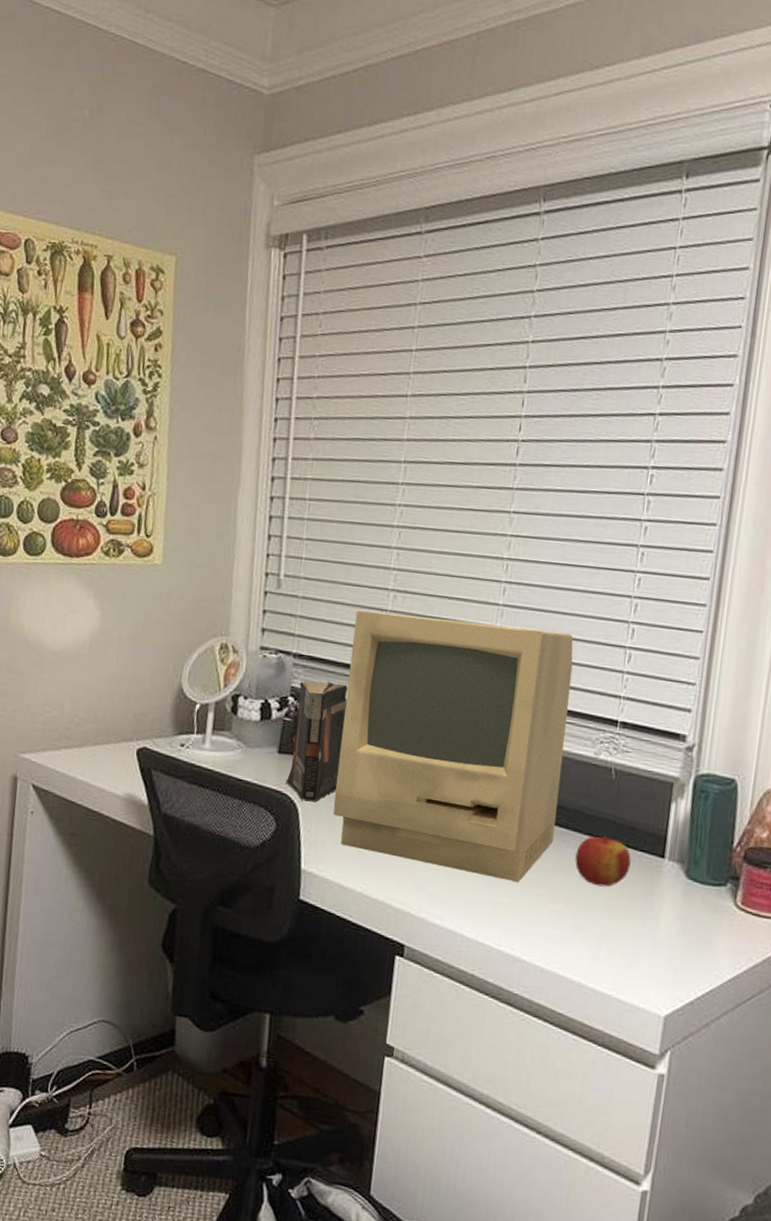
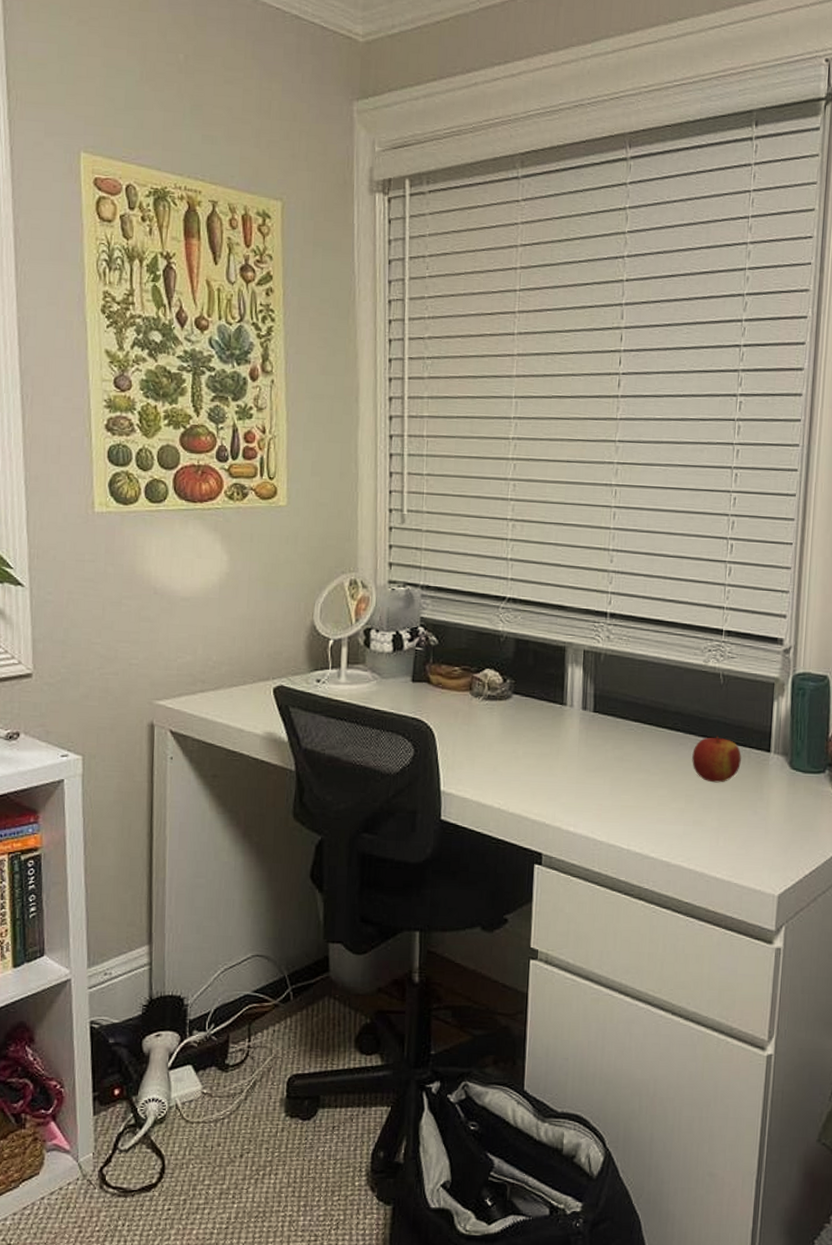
book: present [285,681,348,801] -> none [421,610,475,726]
computer monitor: present [333,610,574,882] -> none [468,541,680,785]

